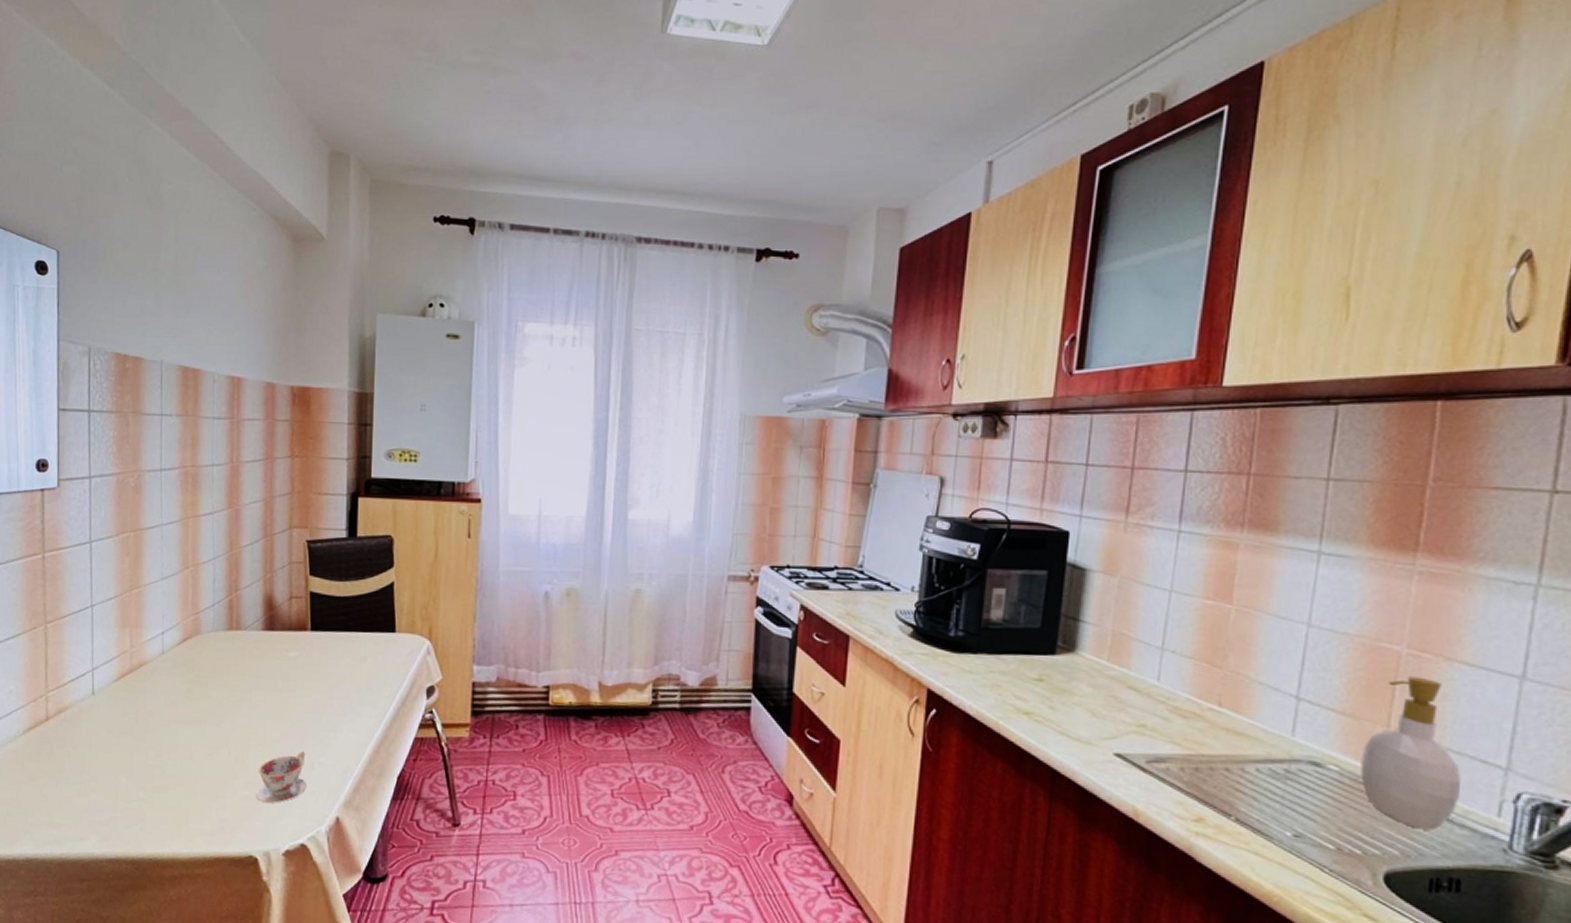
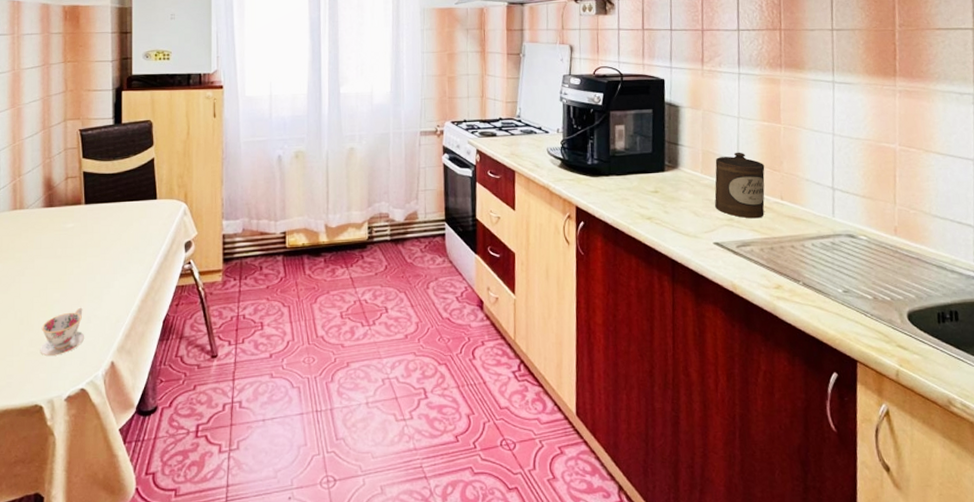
canister: none [1122,637,1201,728] -> present [714,152,765,219]
soap bottle: present [1360,676,1462,831] -> none [880,165,948,277]

